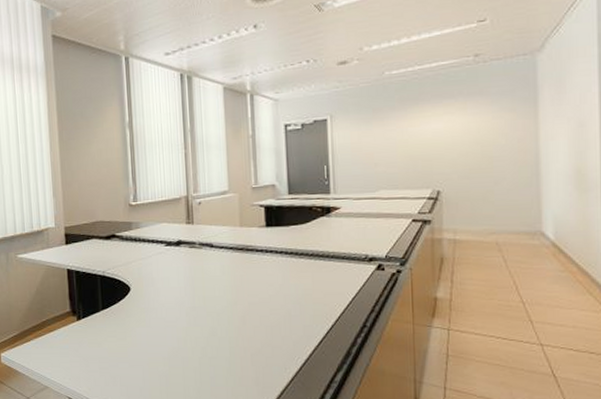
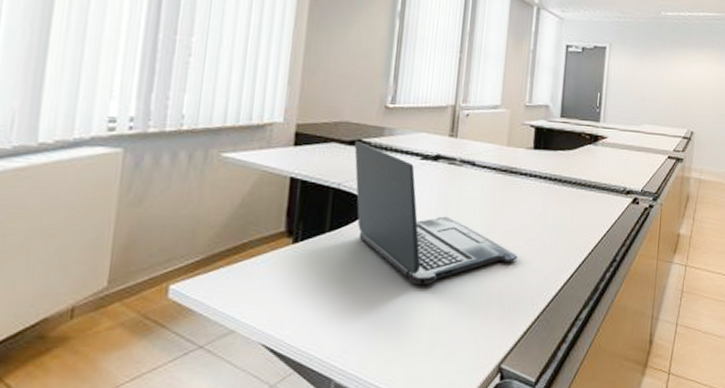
laptop: none [110,235,265,352] -> present [354,140,518,286]

